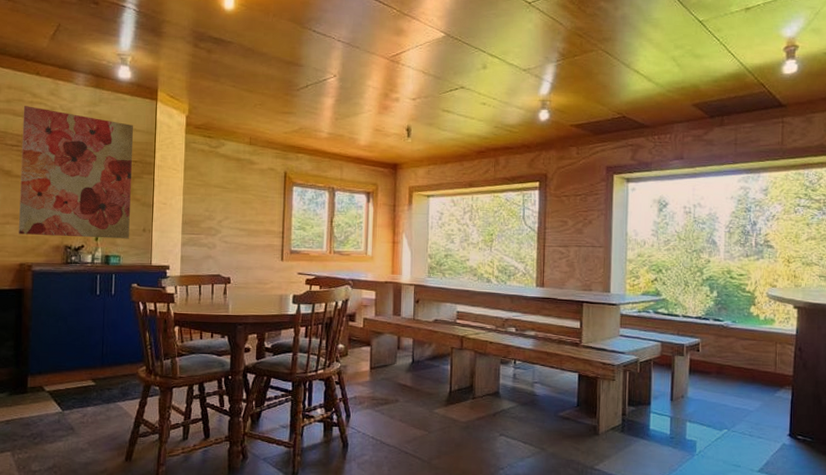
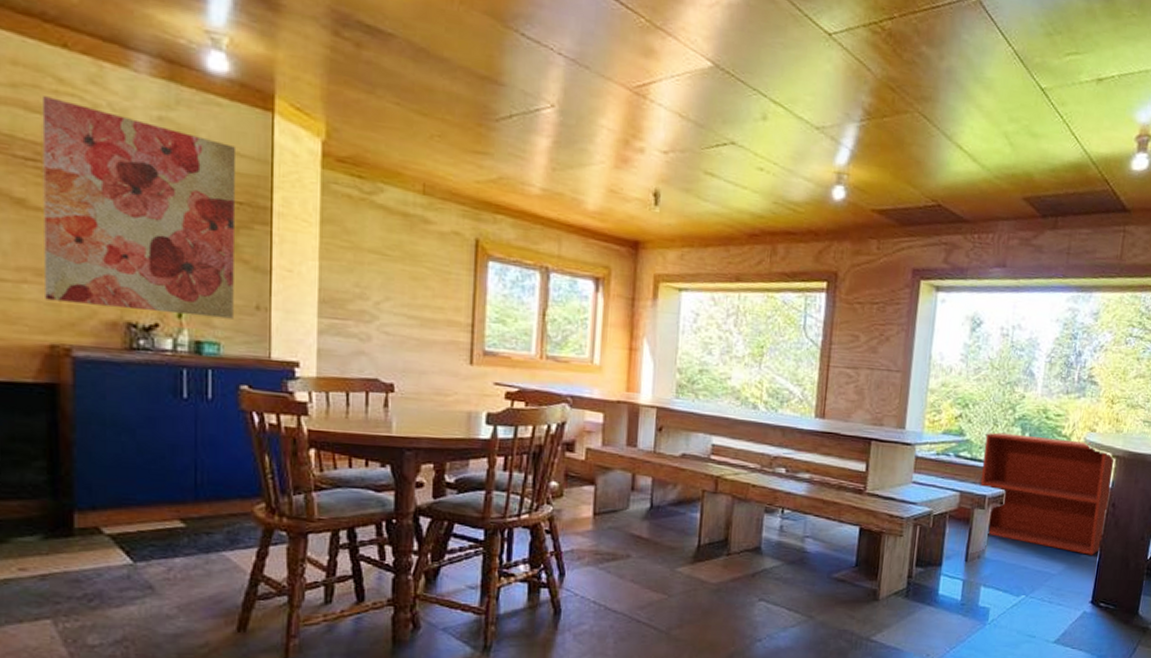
tv stand: none [678,292,796,394] -> present [980,432,1114,555]

